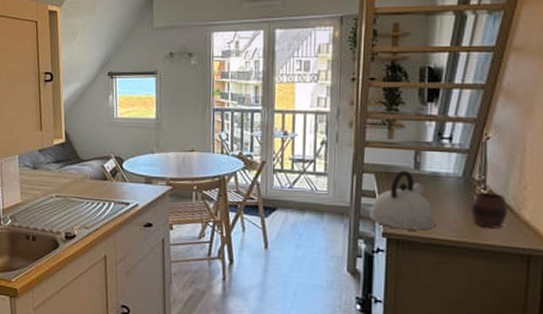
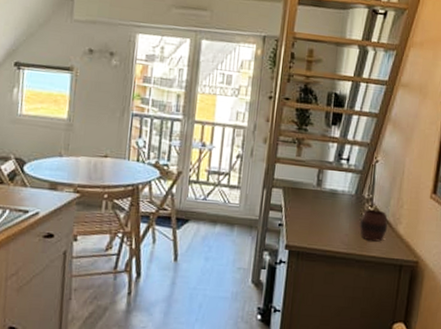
kettle: present [370,170,435,231] -> none [275,186,331,243]

